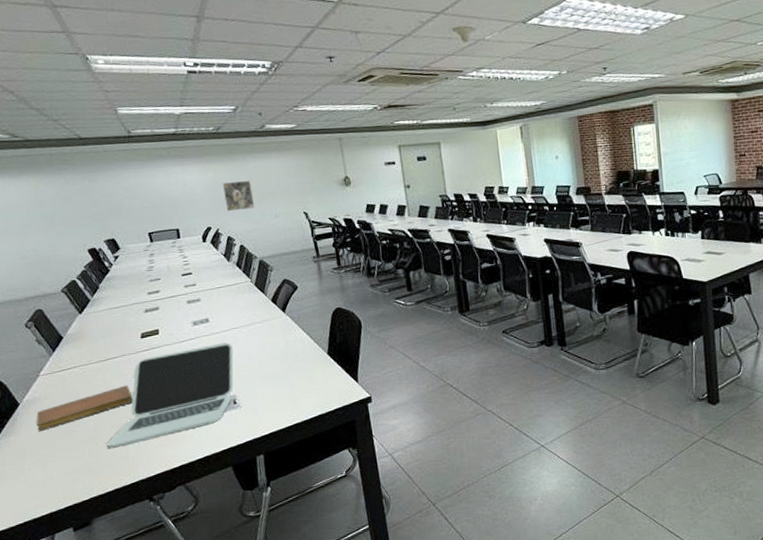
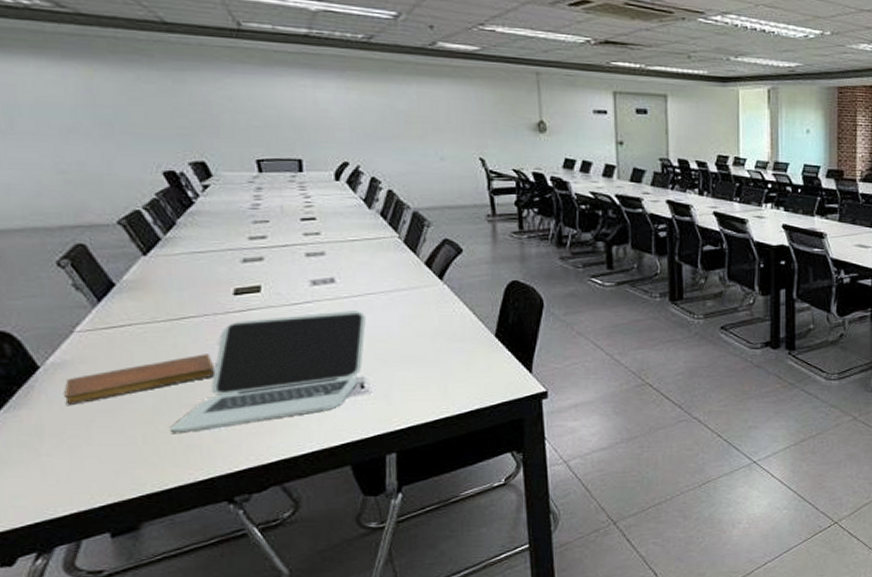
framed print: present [222,180,255,212] -> none [369,108,413,146]

